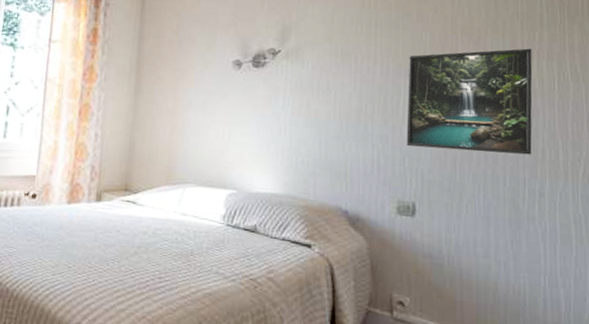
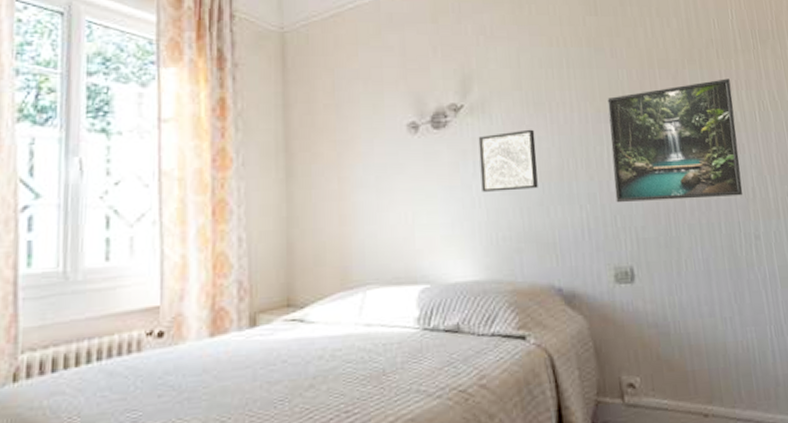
wall art: none [288,75,340,125] -> present [478,129,538,192]

